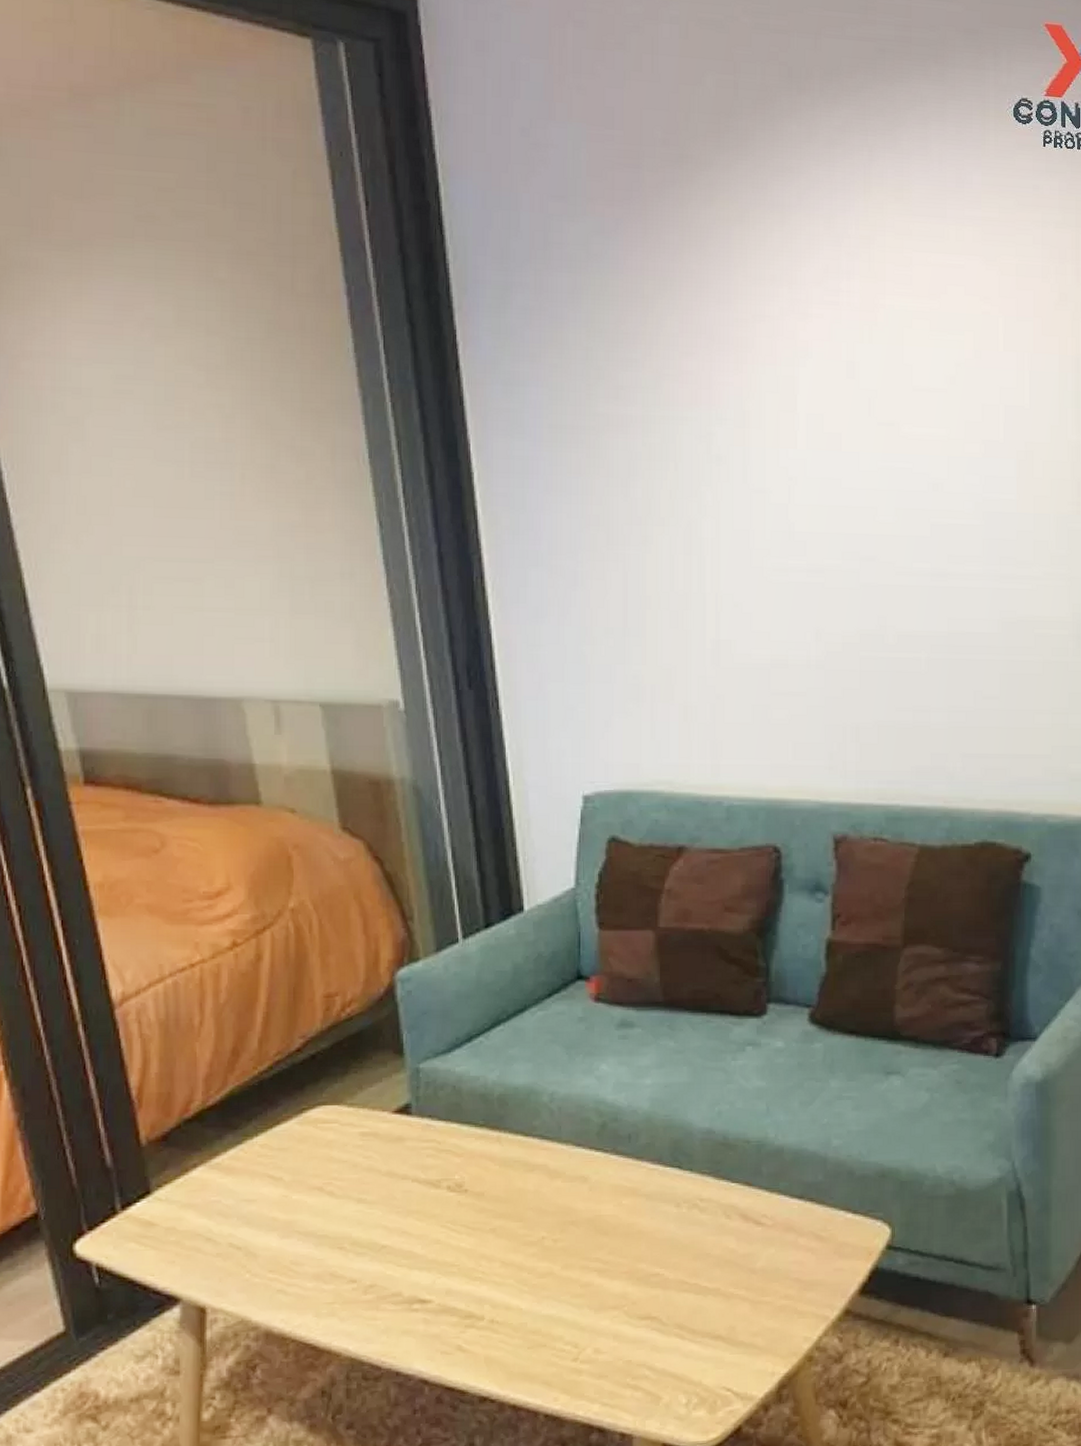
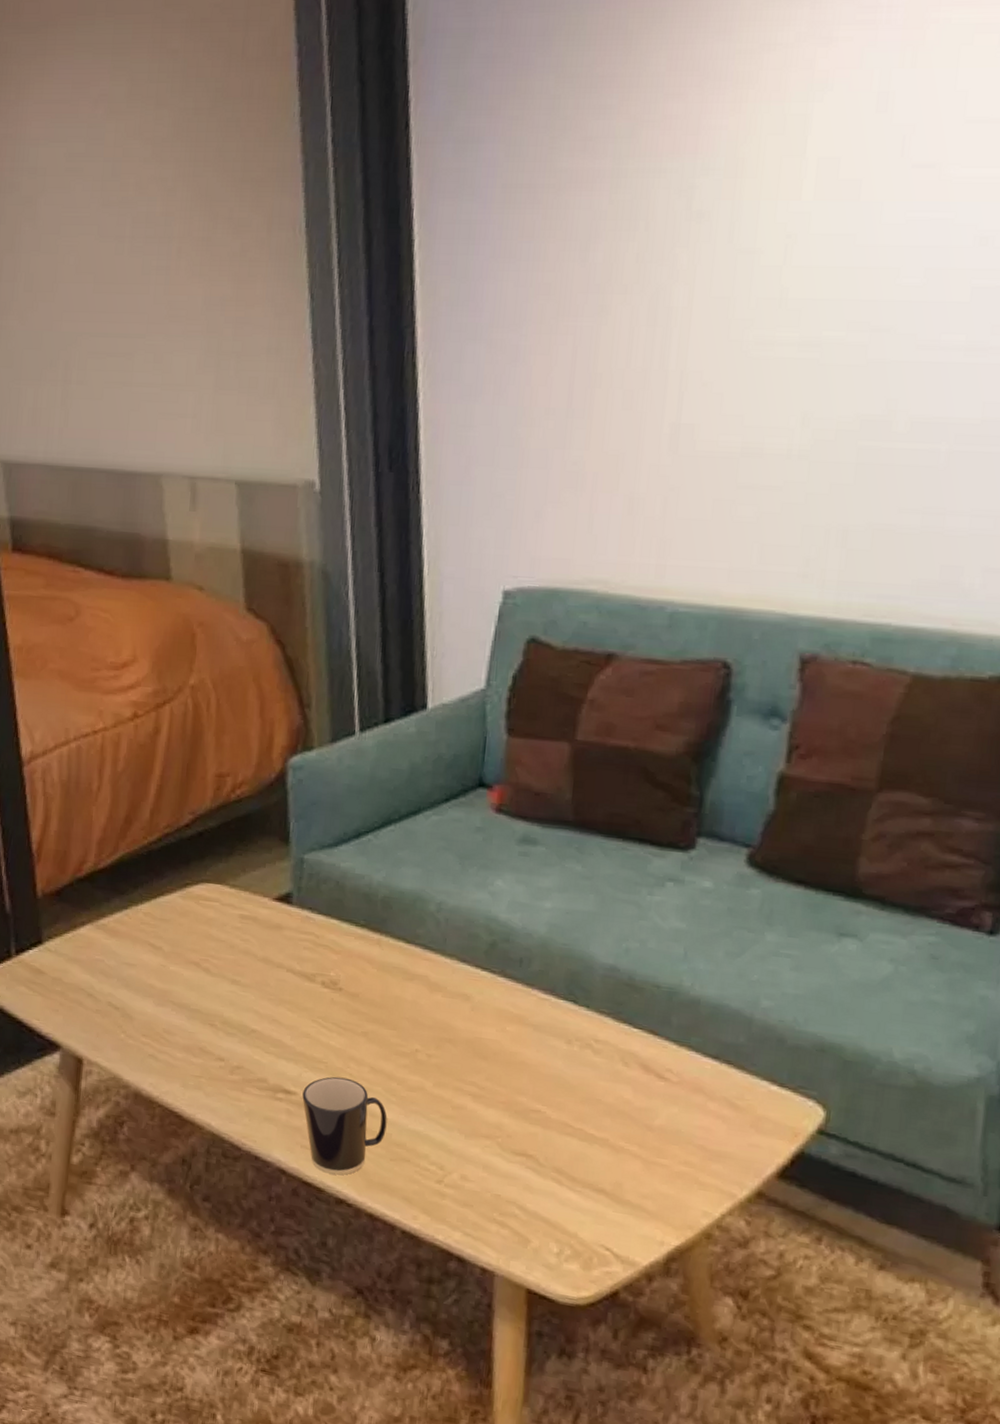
mug: none [438,1276,521,1374] -> present [302,1076,387,1175]

